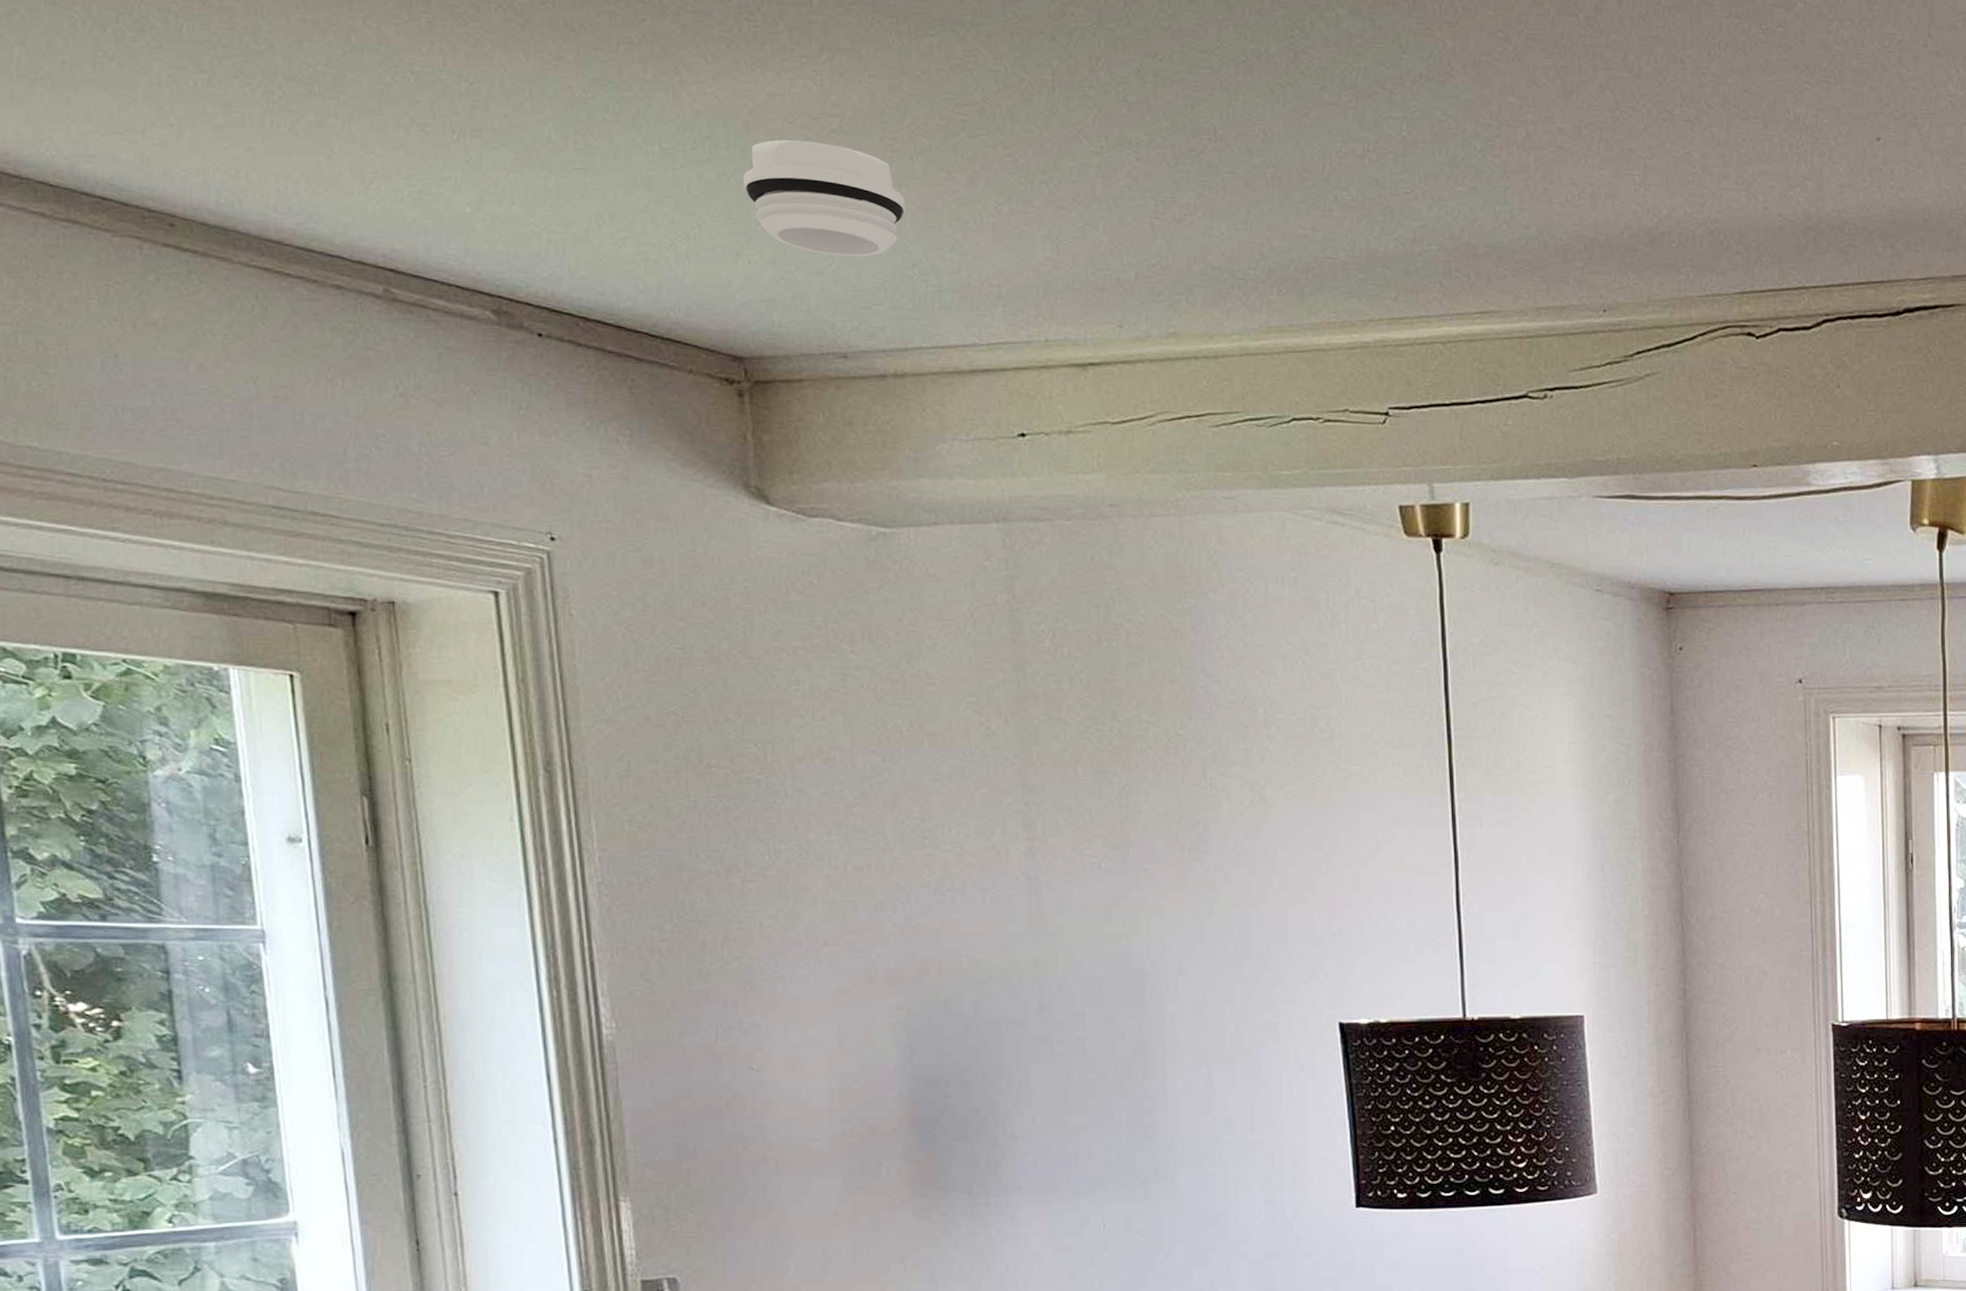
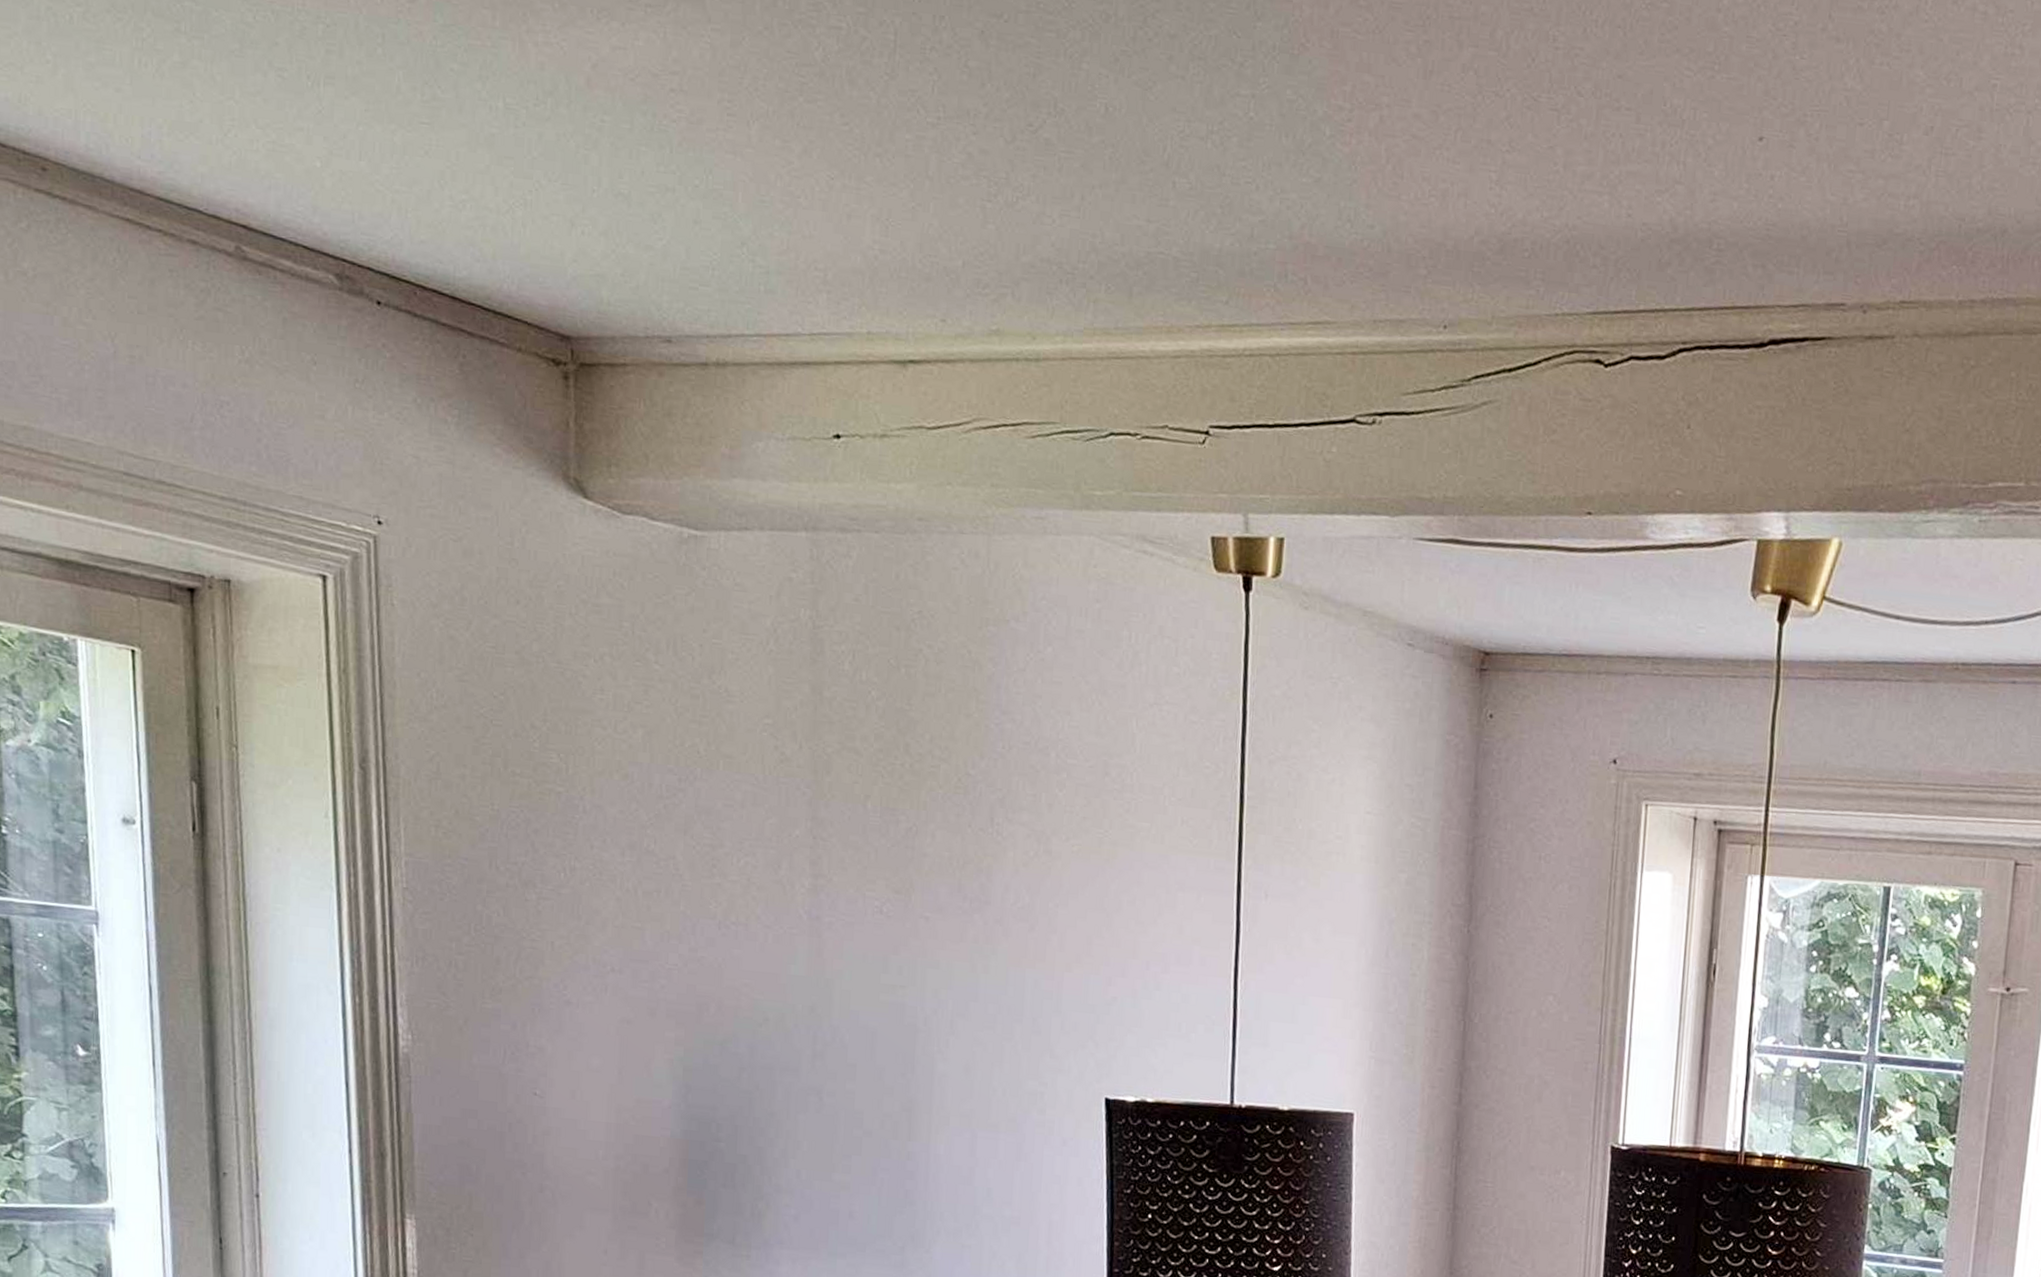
smoke detector: present [744,139,906,257] -> none [582,98,739,232]

